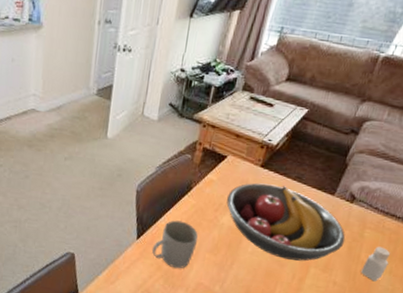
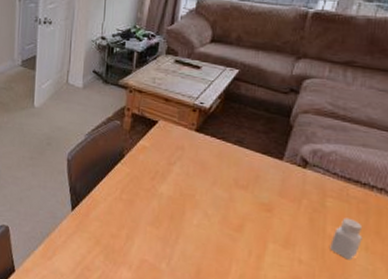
mug: present [152,220,199,269] -> none [88,190,137,244]
fruit bowl: present [226,182,346,261] -> none [163,148,304,235]

